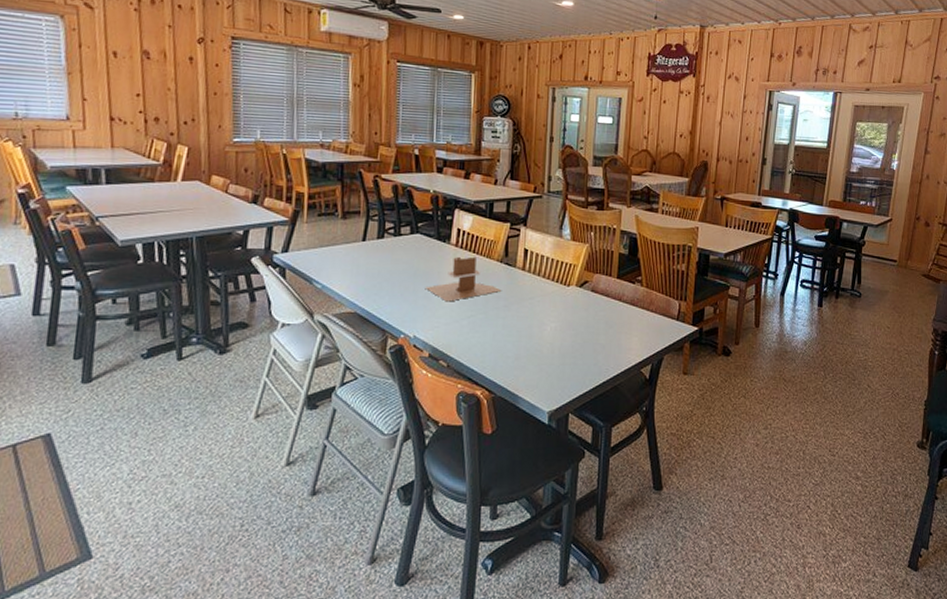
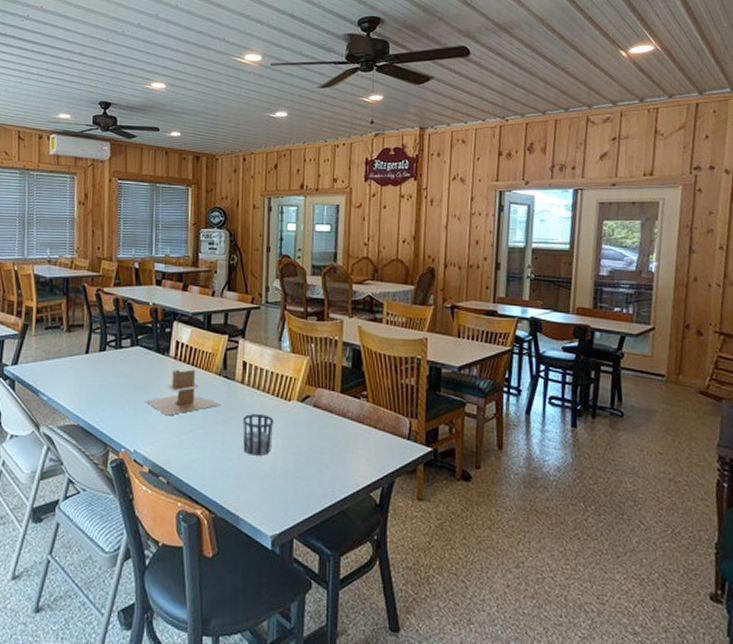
cup: none [523,299,554,338] -> present [242,414,275,456]

